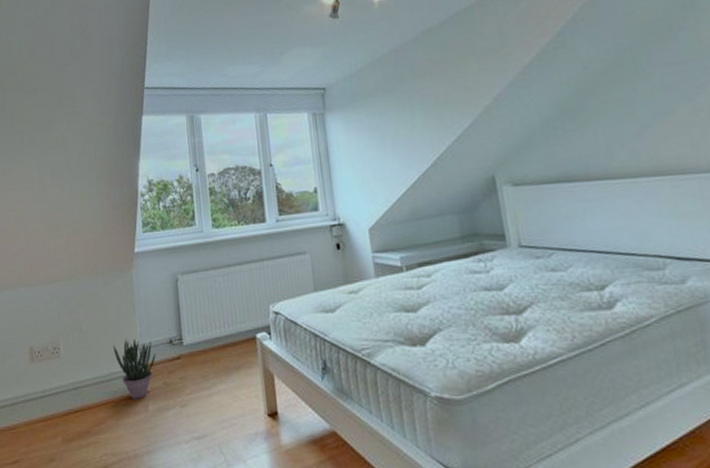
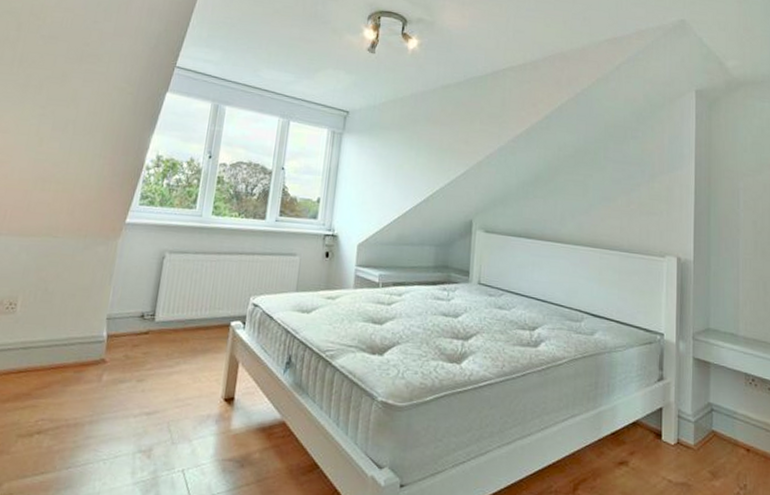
potted plant: present [113,338,156,399] -> none [78,306,124,368]

